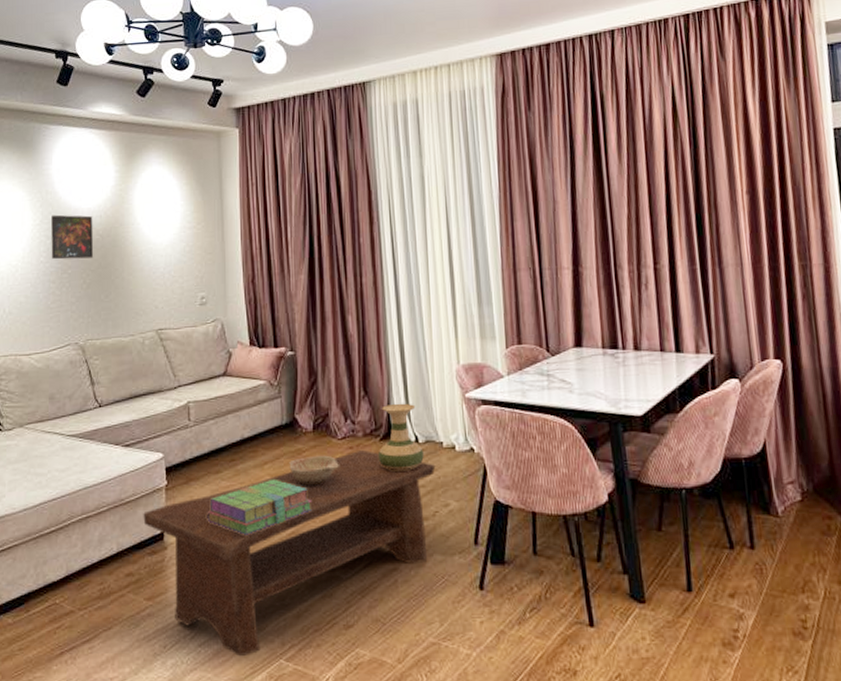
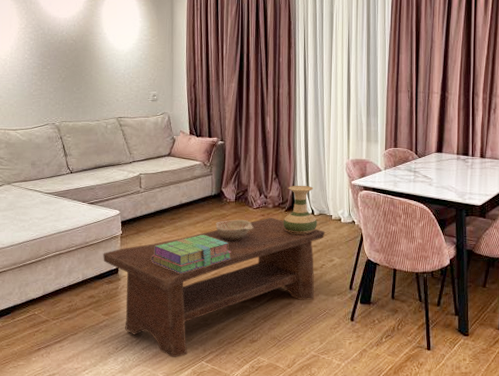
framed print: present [51,214,94,260] -> none [34,21,69,58]

